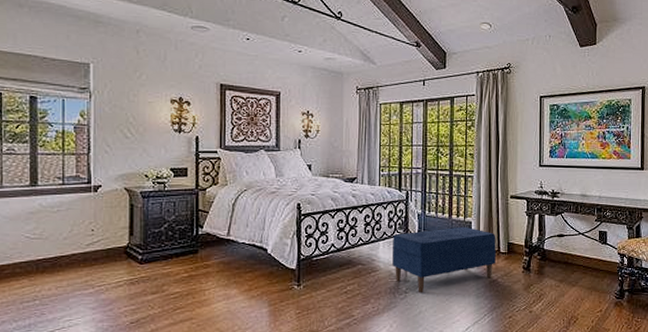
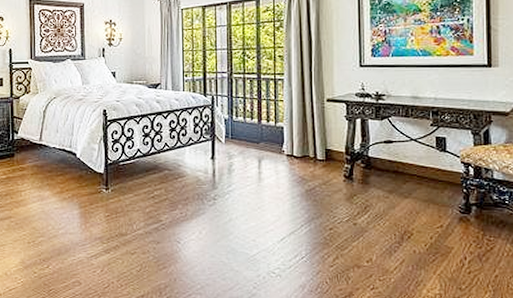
bench: present [393,226,496,294] -> none [199,132,312,201]

